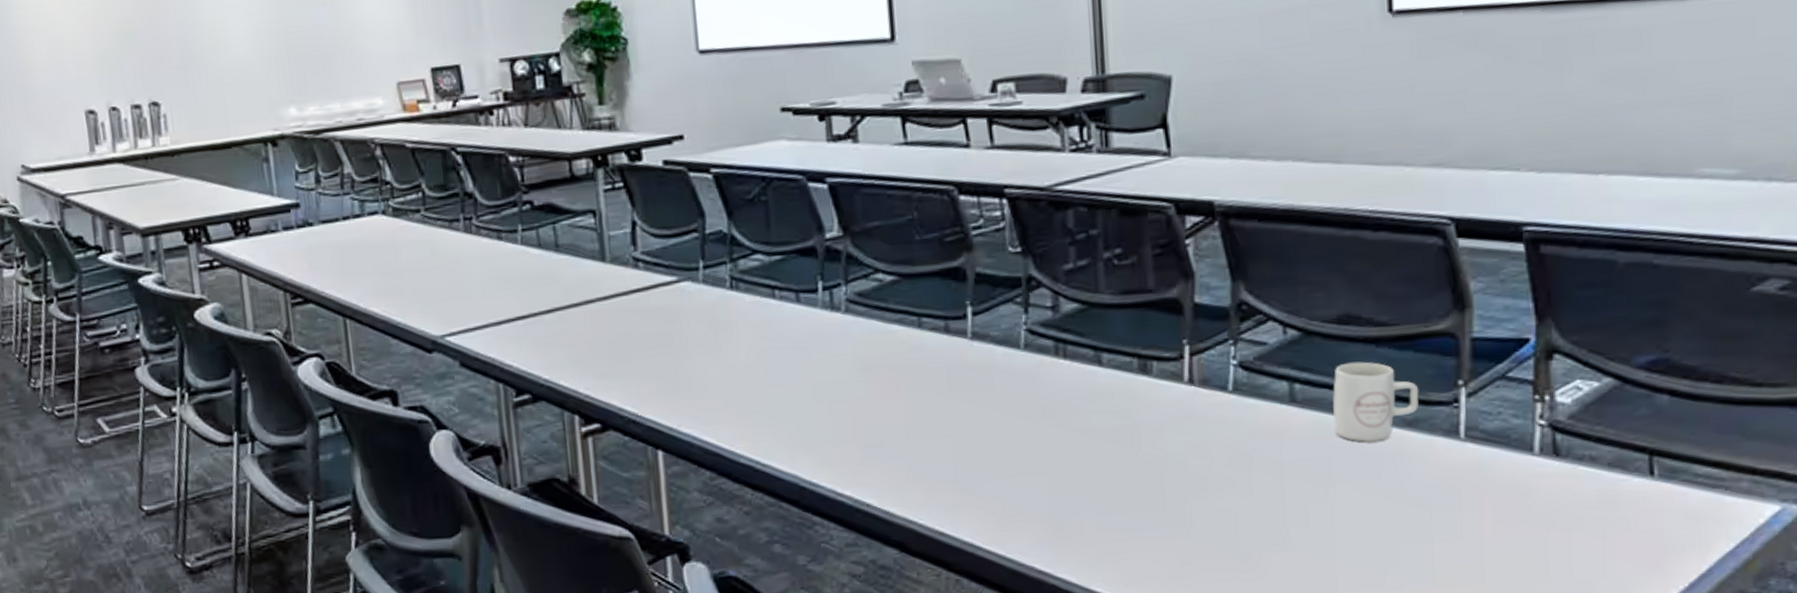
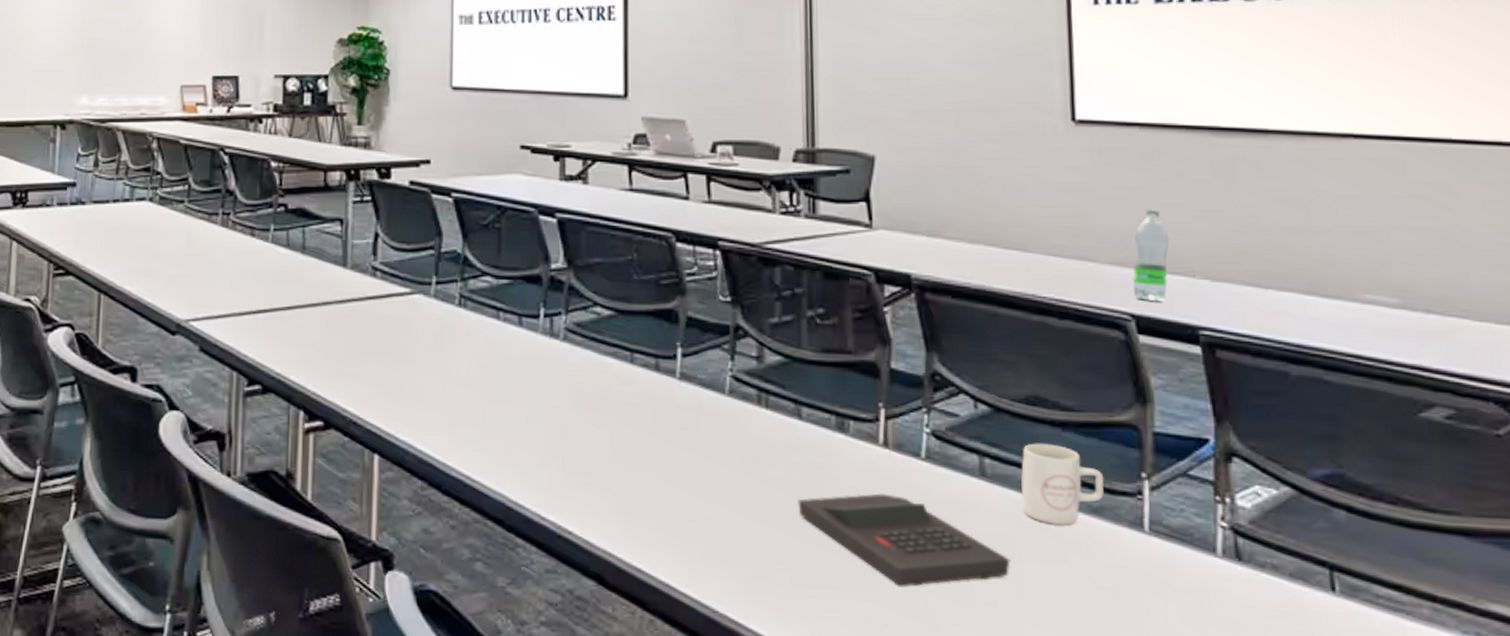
calculator: none [1101,430,1322,520] -> present [798,493,1011,586]
bottle: none [1453,102,1493,202] -> present [1132,210,1169,302]

